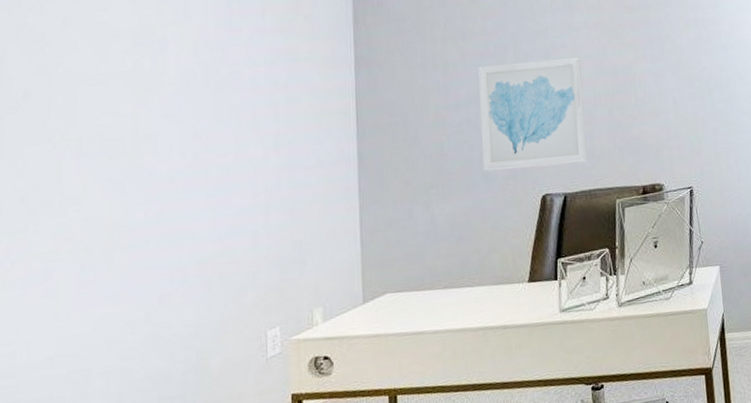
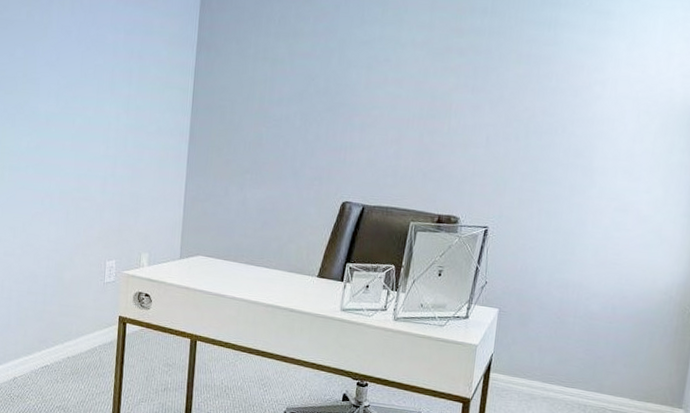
wall art: present [478,57,588,172] -> none [293,67,401,181]

